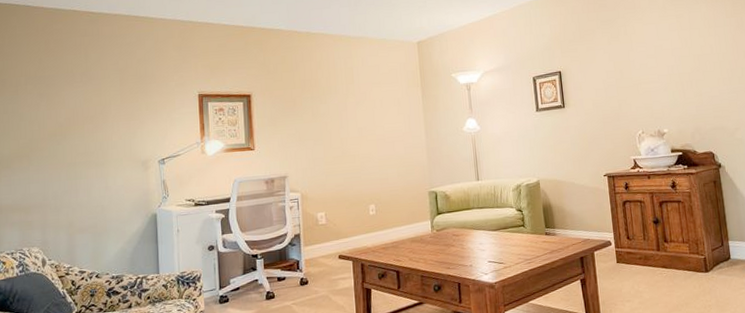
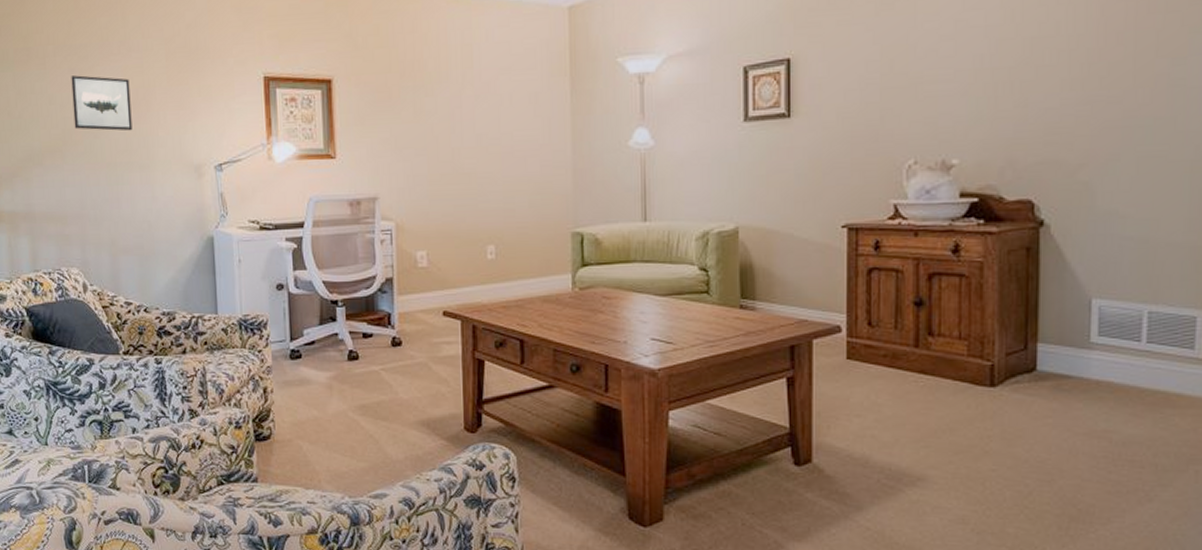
wall art: none [39,98,91,139] -> present [71,75,132,131]

